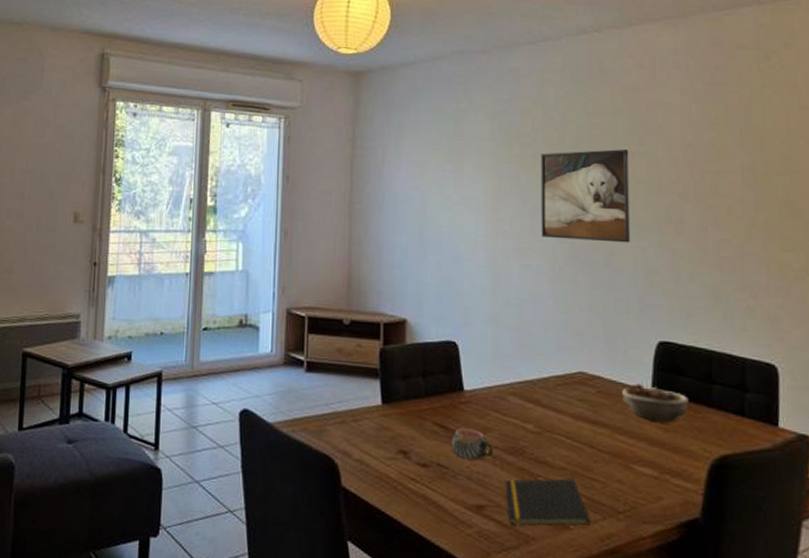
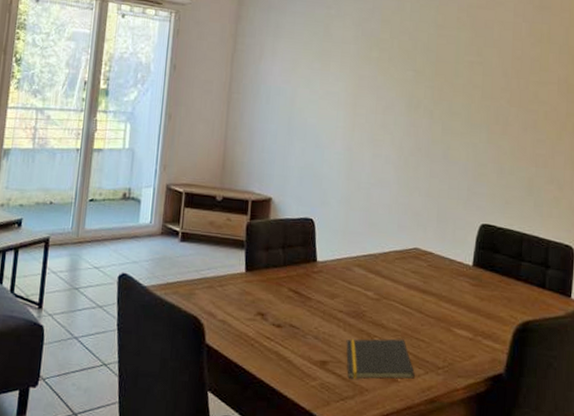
mug: present [452,428,493,460] -> none [303,294,338,322]
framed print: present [540,149,631,243] -> none [391,57,469,139]
succulent planter: present [622,383,689,424] -> none [448,259,502,294]

